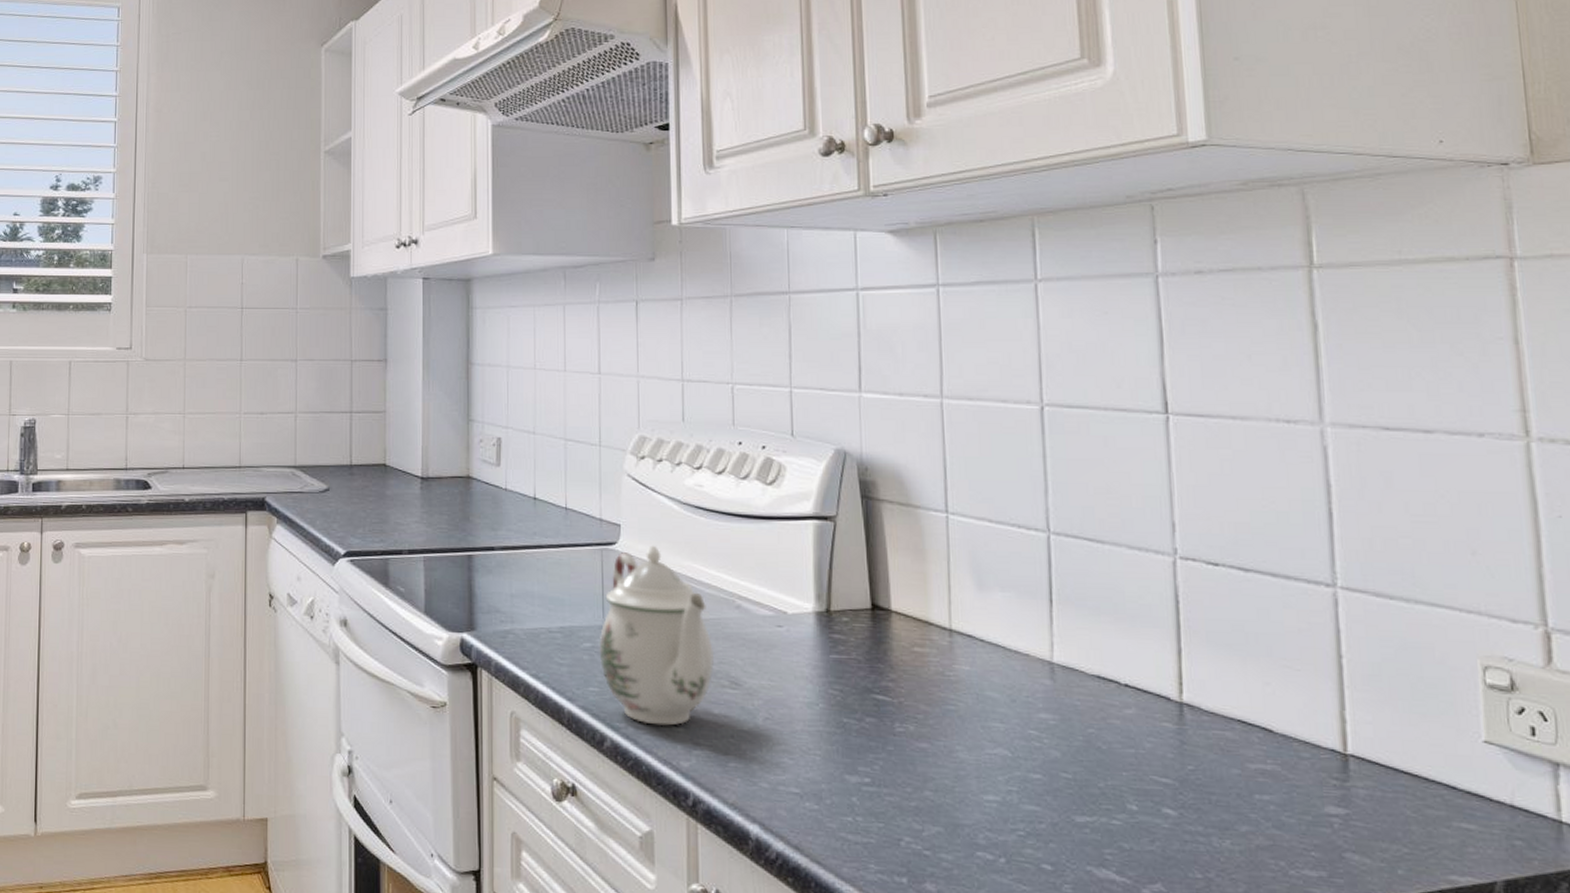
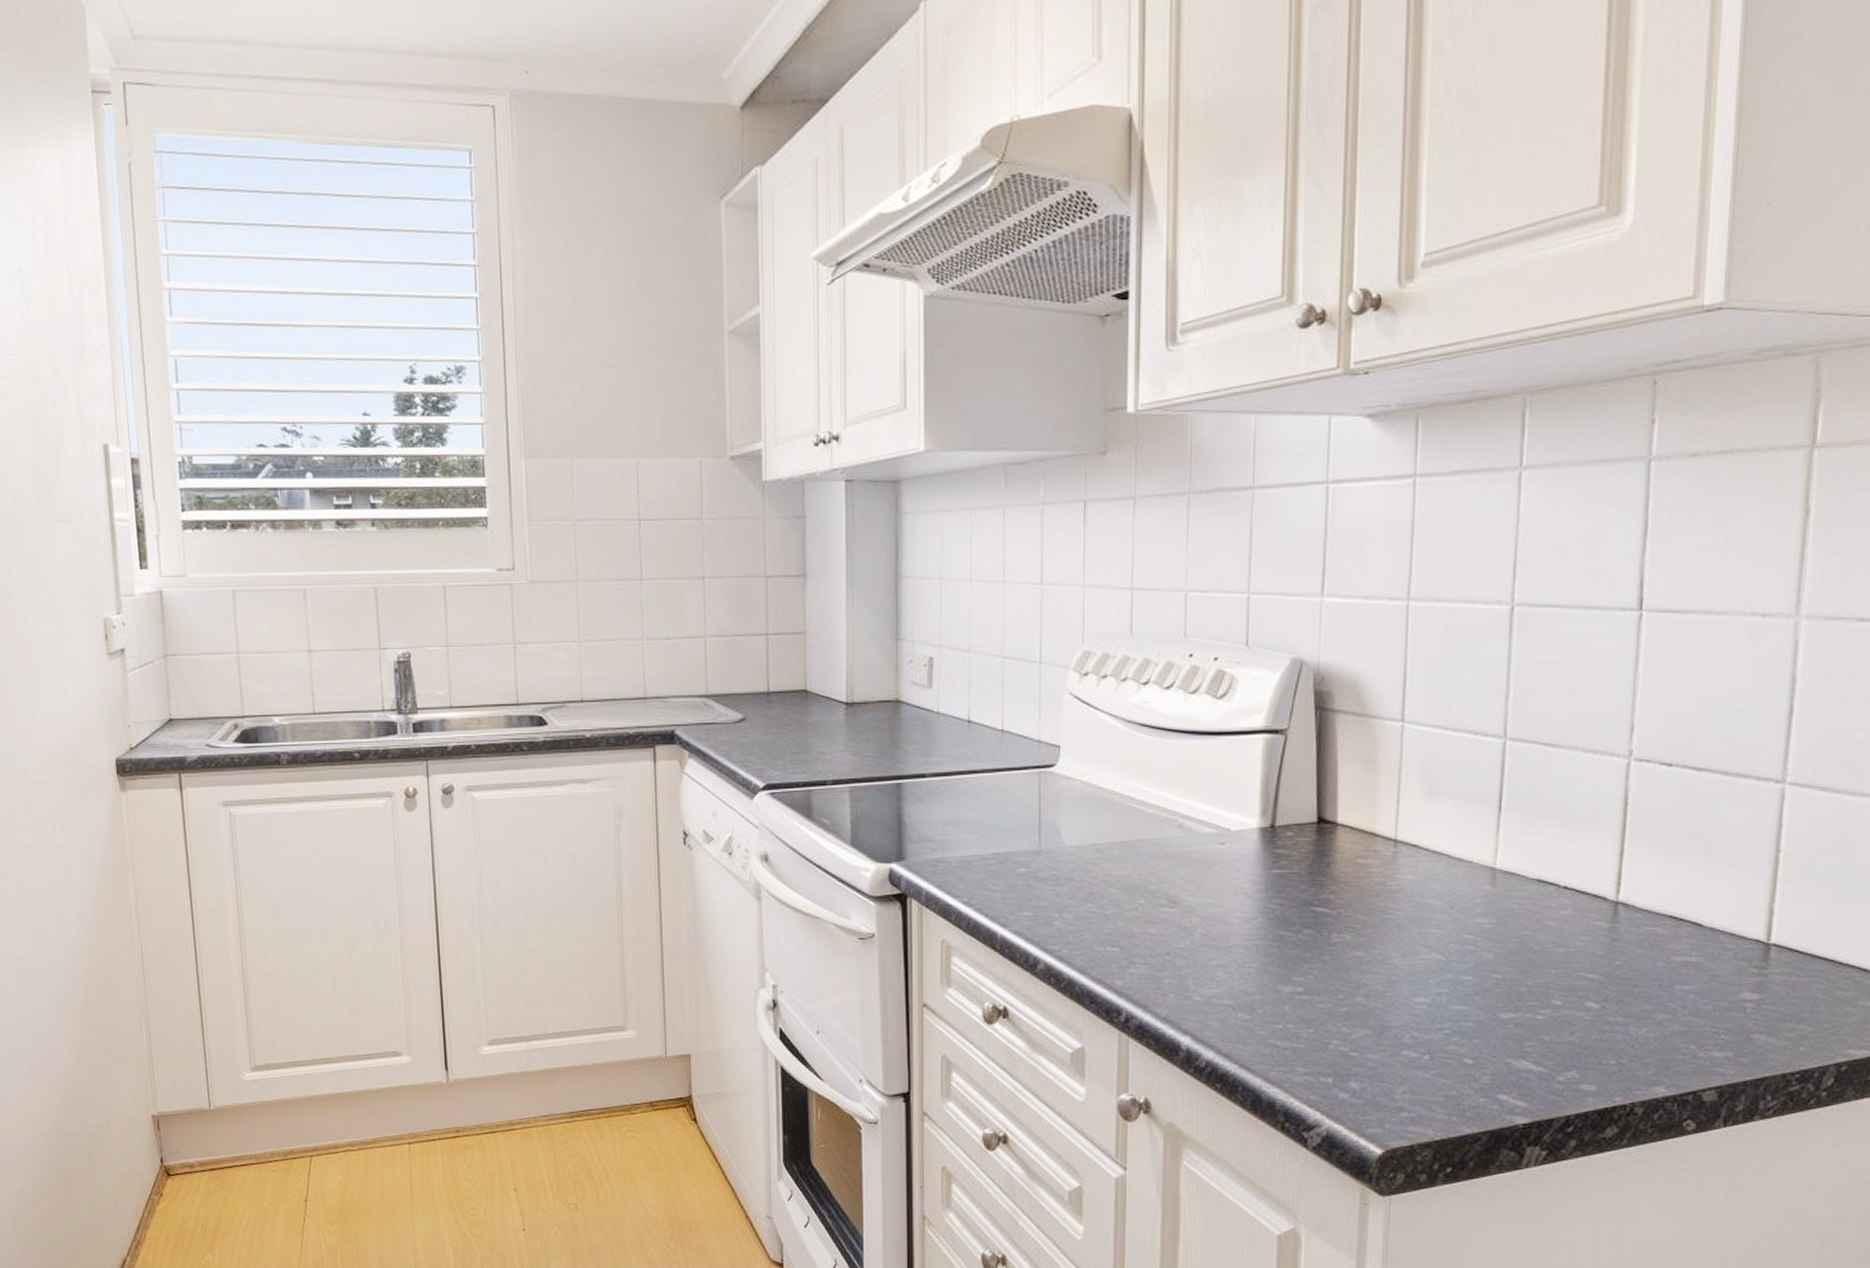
teapot: present [599,545,714,726] -> none [1034,766,1153,946]

